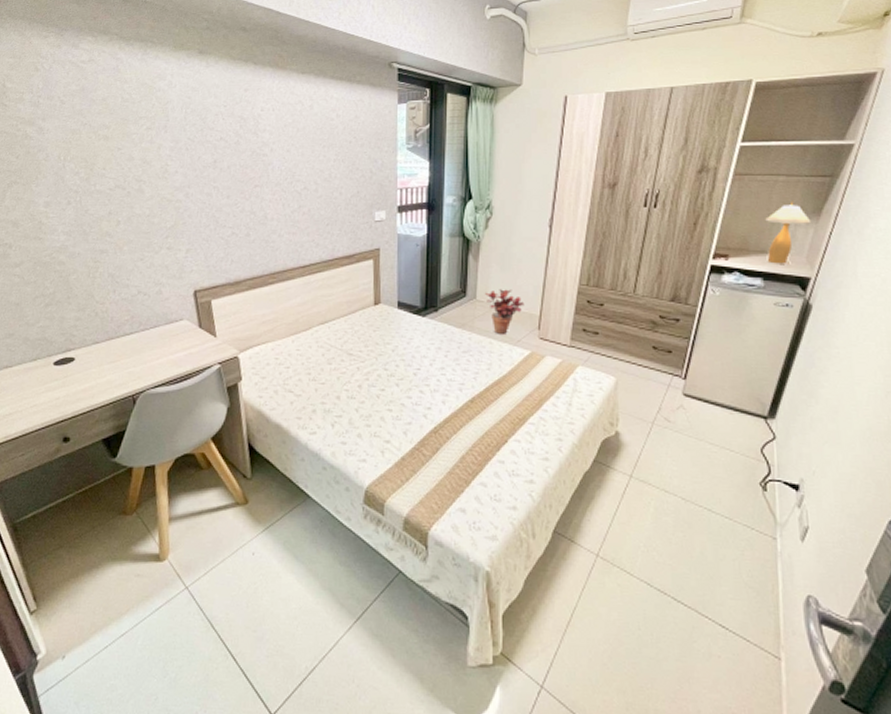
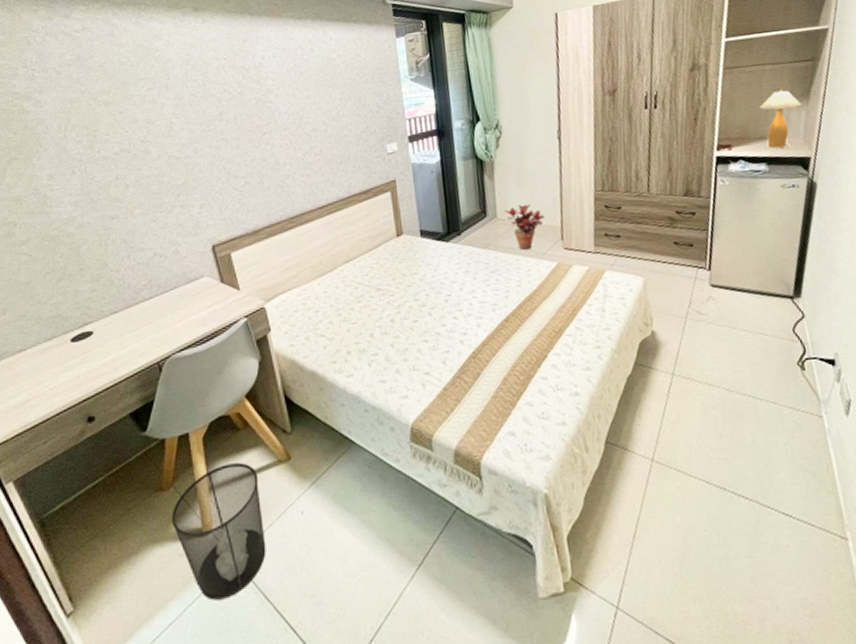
waste bin: none [131,499,217,621] -> present [171,462,266,601]

